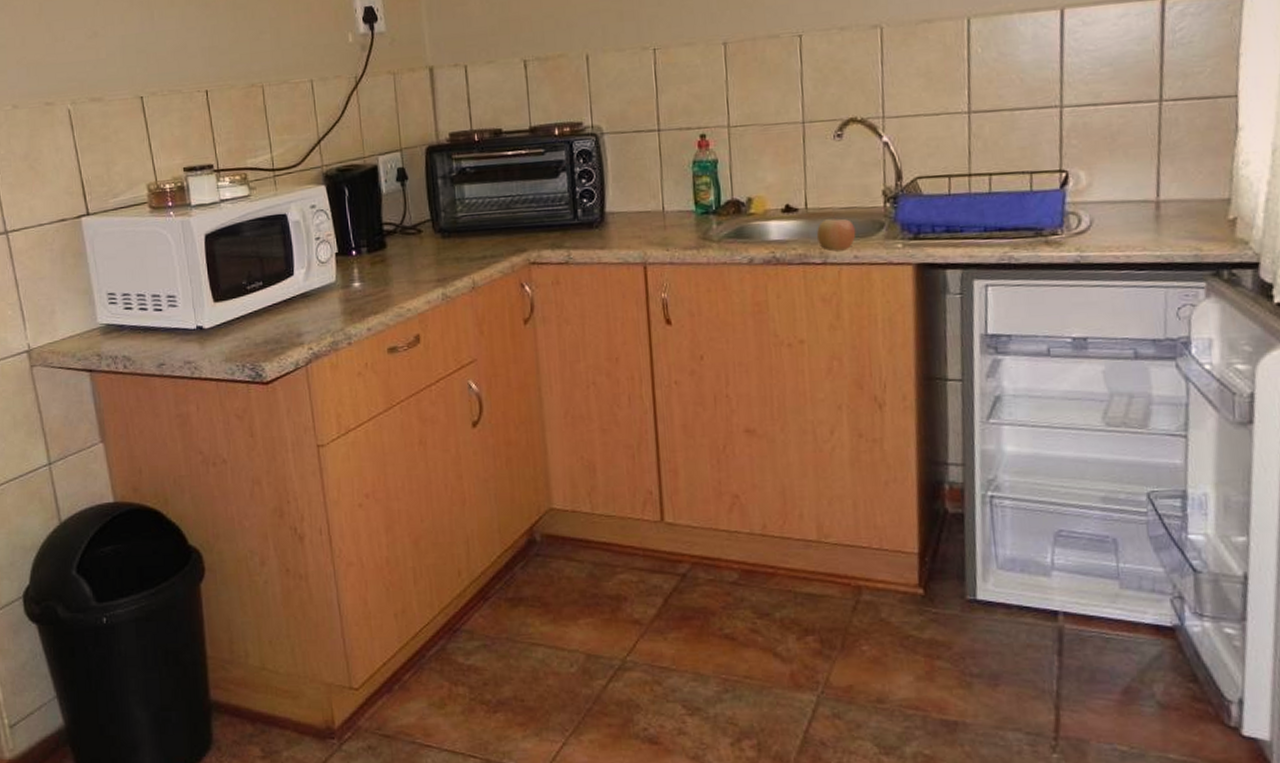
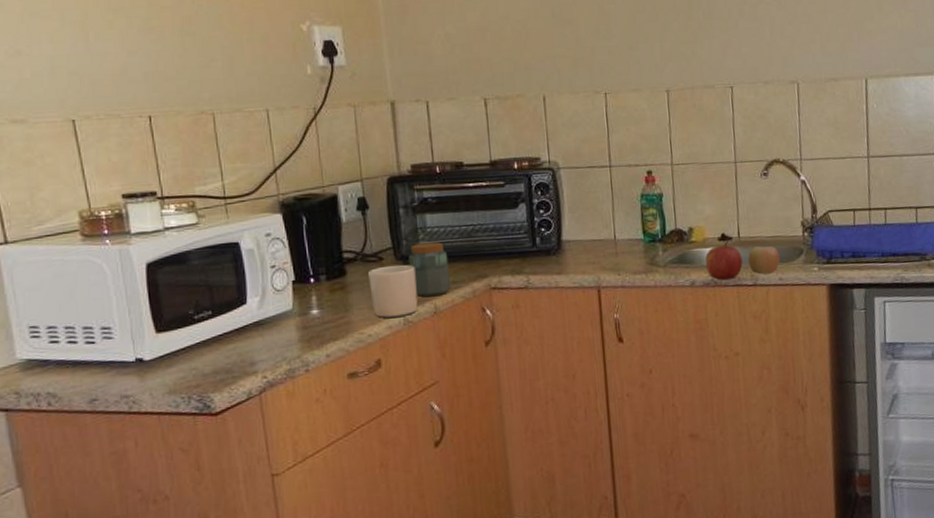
mug: none [406,237,456,292] -> present [367,264,418,318]
peanut butter: none [447,214,489,272] -> present [408,242,451,297]
apple: none [765,213,810,259] -> present [705,241,743,281]

